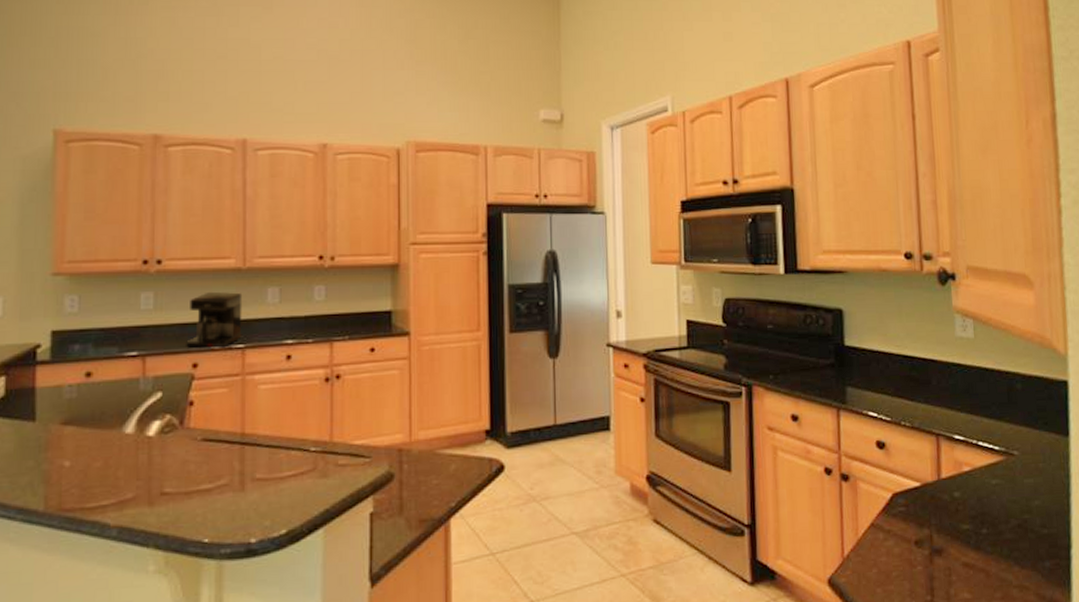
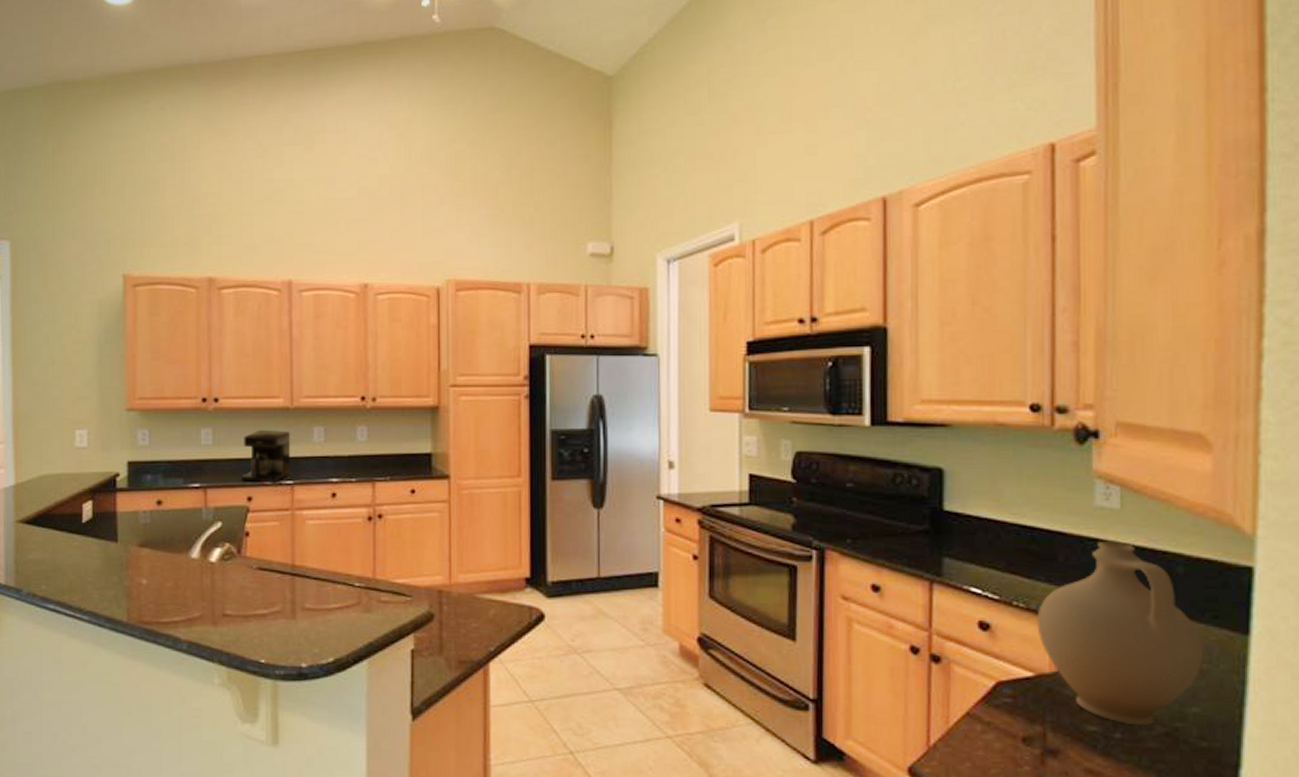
ceramic jug: none [919,365,1040,520] -> present [1037,540,1204,725]

